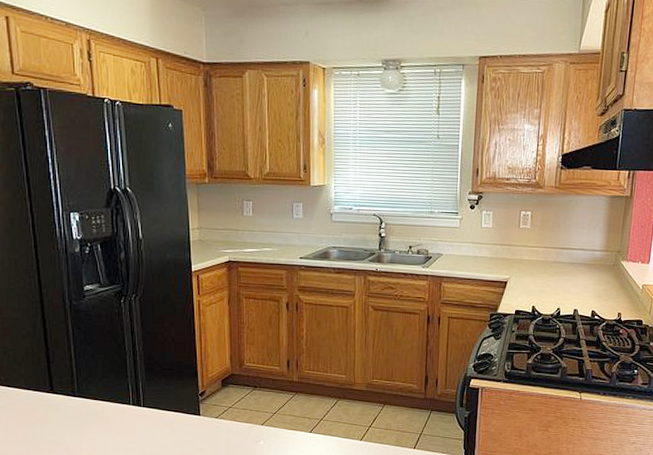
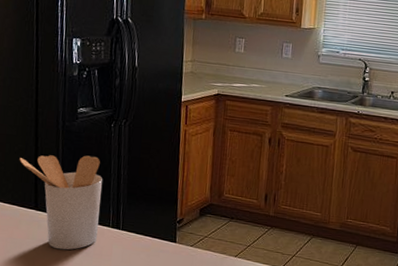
utensil holder: none [28,334,118,431] -> present [19,155,102,250]

